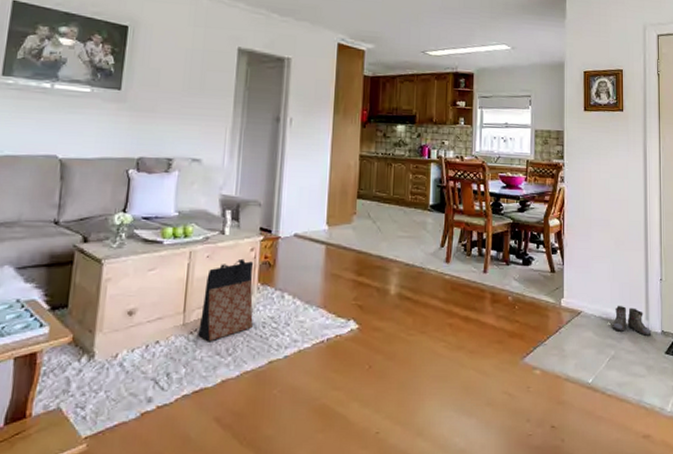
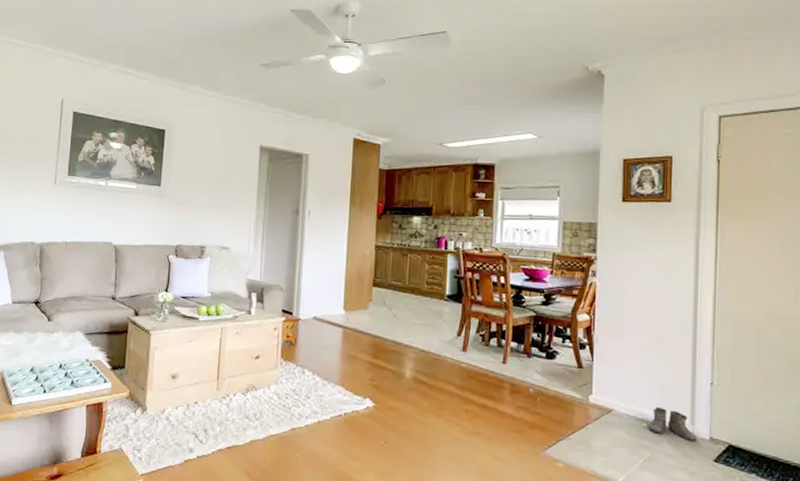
bag: present [198,258,254,342] -> none [230,336,277,407]

